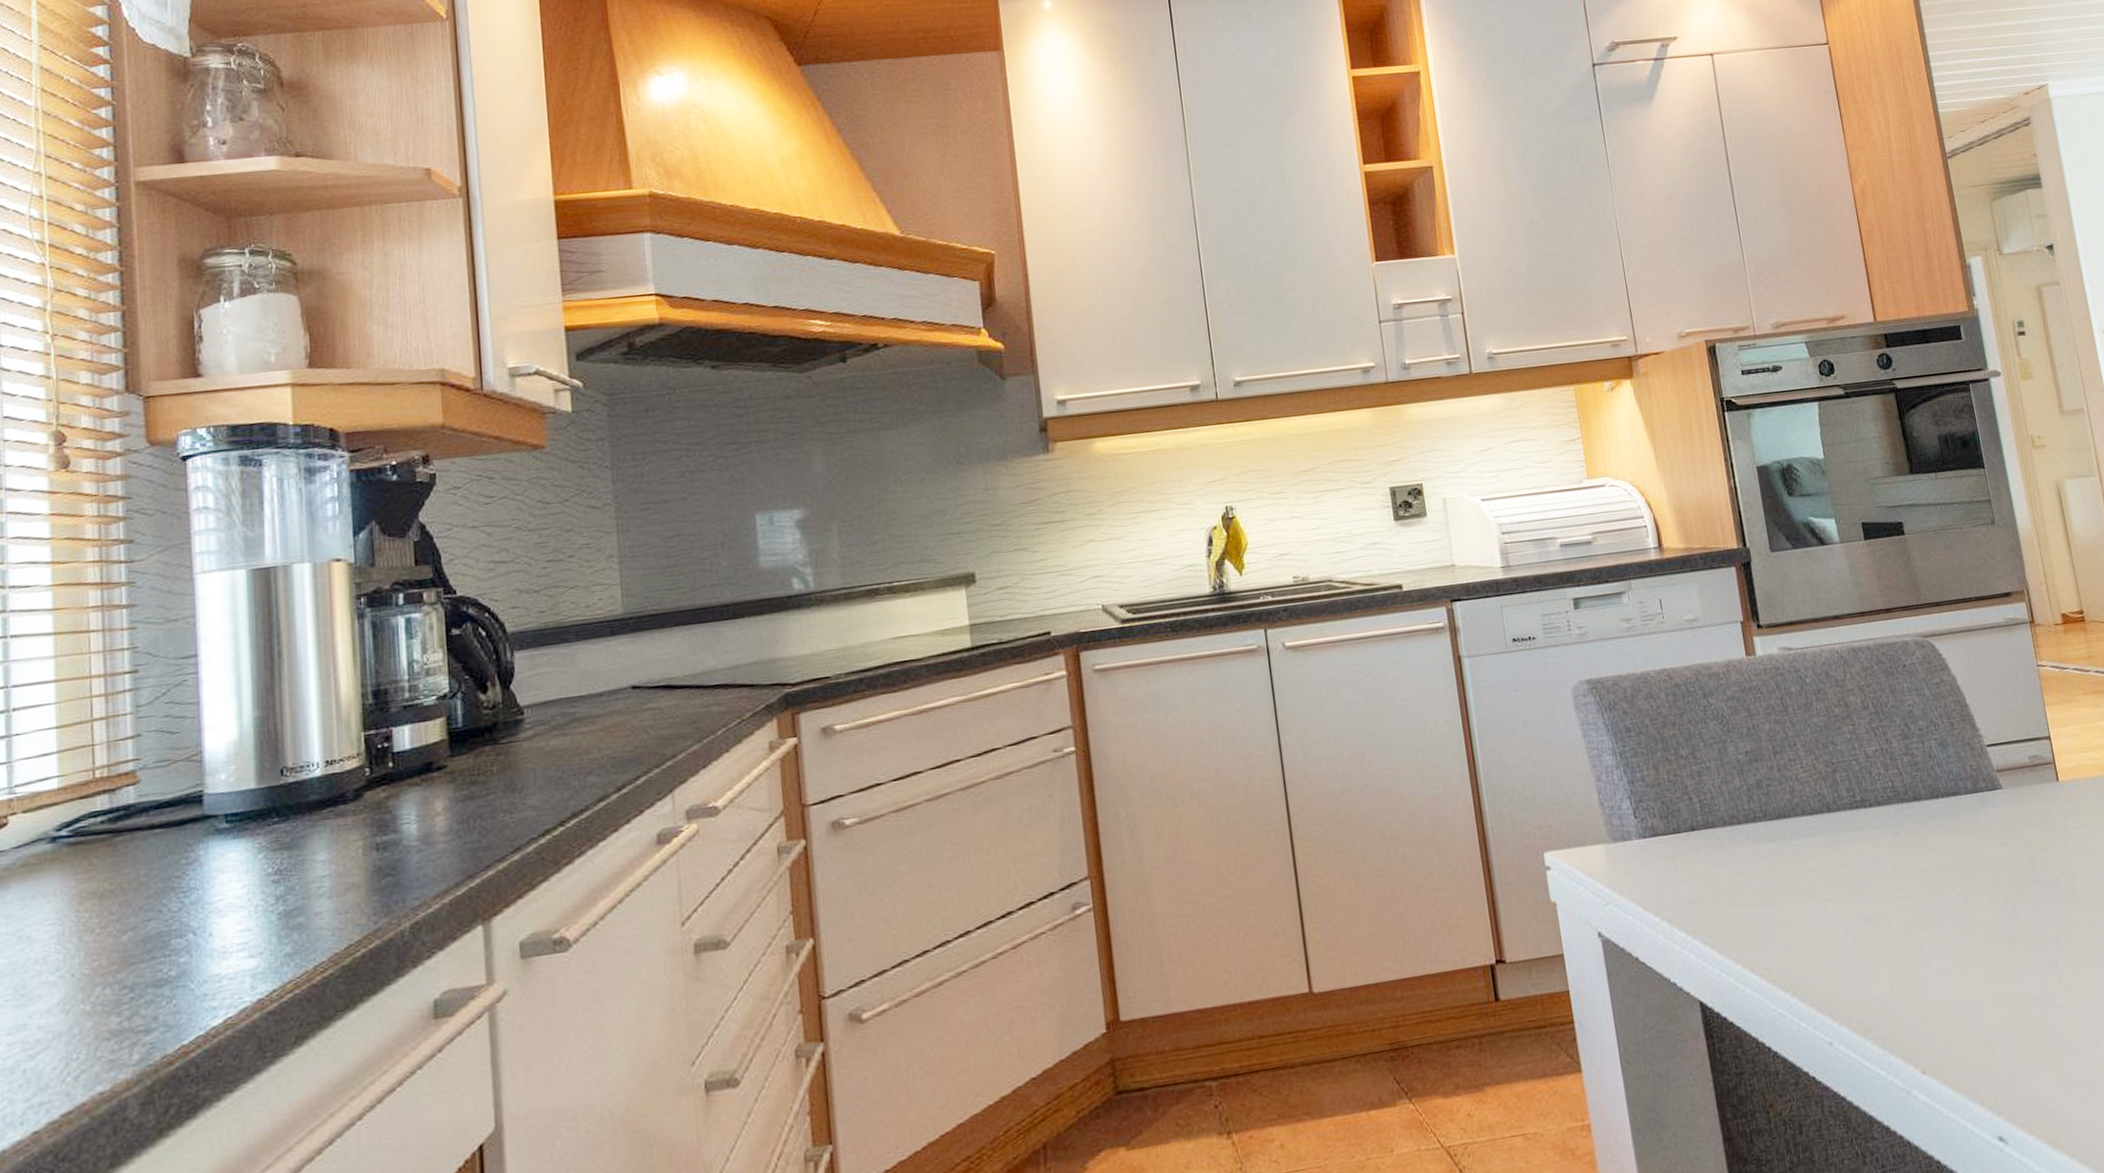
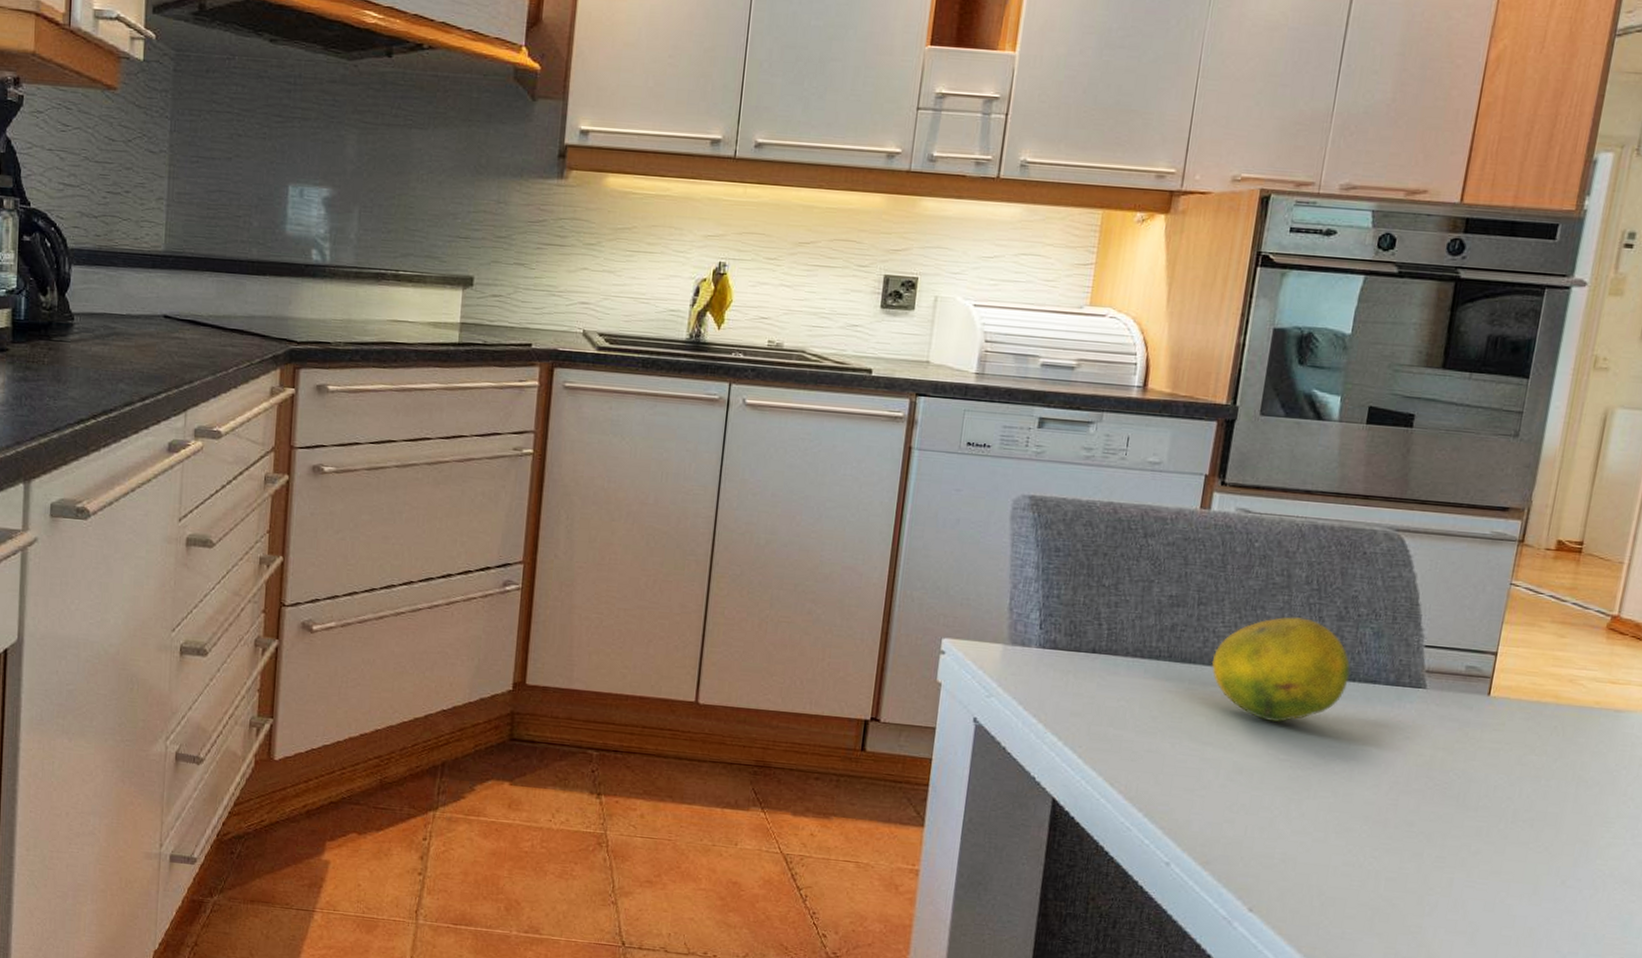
fruit: none [1803,744,1934,861] -> present [1211,616,1351,723]

